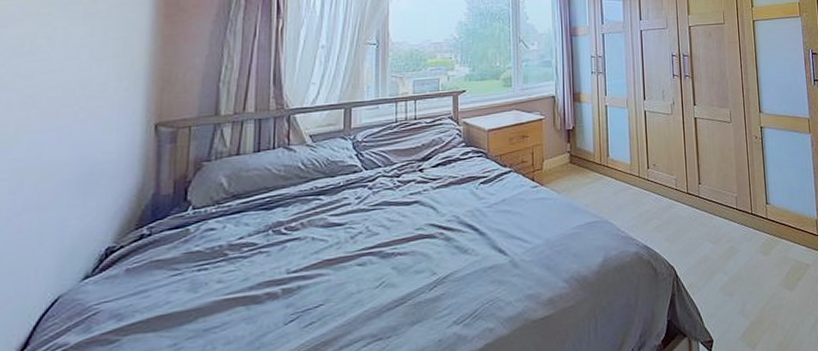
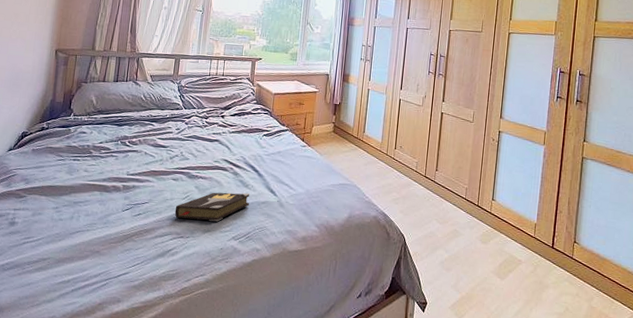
hardback book: none [365,260,471,316] -> present [174,192,250,222]

